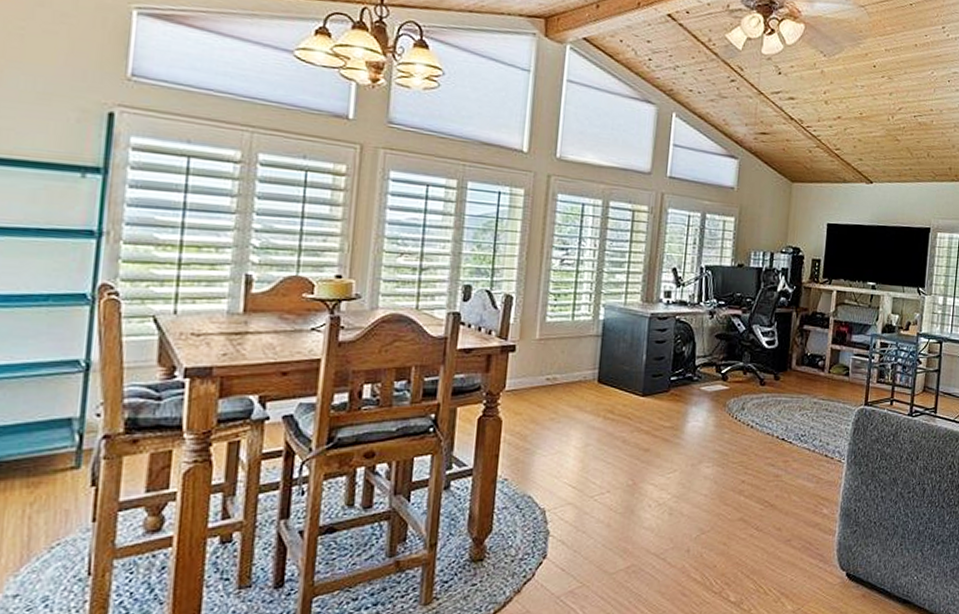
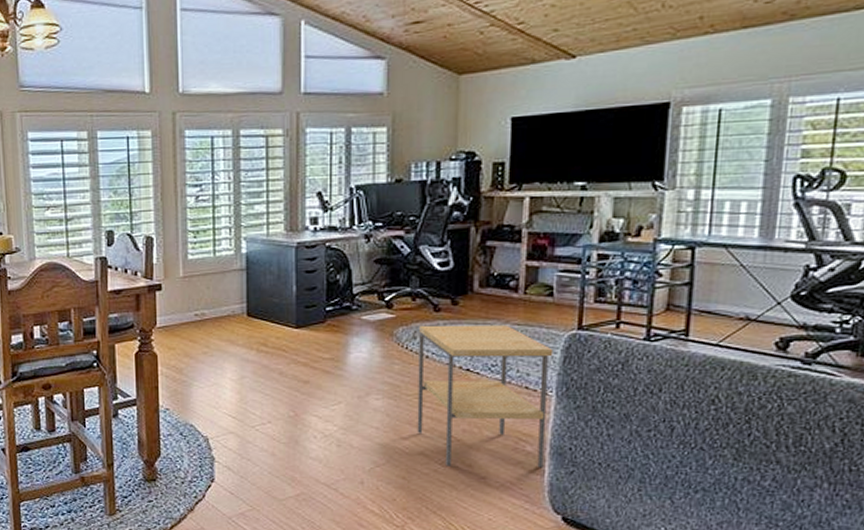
side table: none [739,397,847,531] -> present [417,324,554,468]

